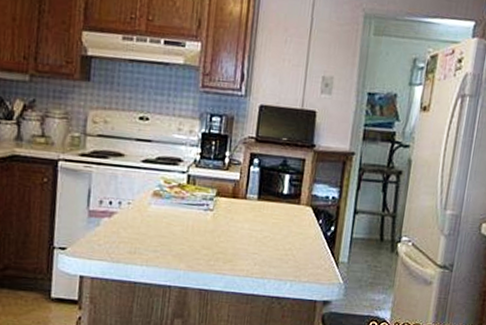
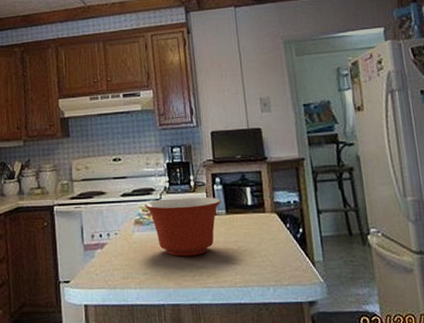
mixing bowl: none [168,172,255,240] -> present [144,197,221,257]

